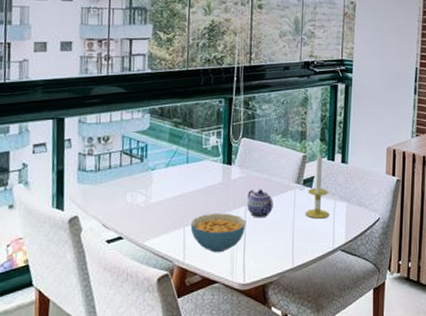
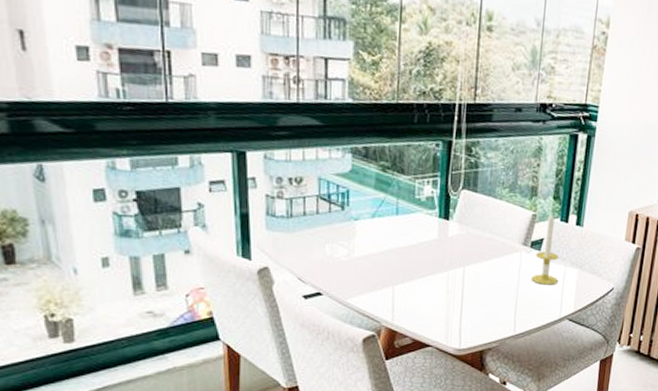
cereal bowl: present [190,213,246,253] -> none [400,272,464,316]
teapot: present [247,189,273,218] -> none [465,249,496,281]

